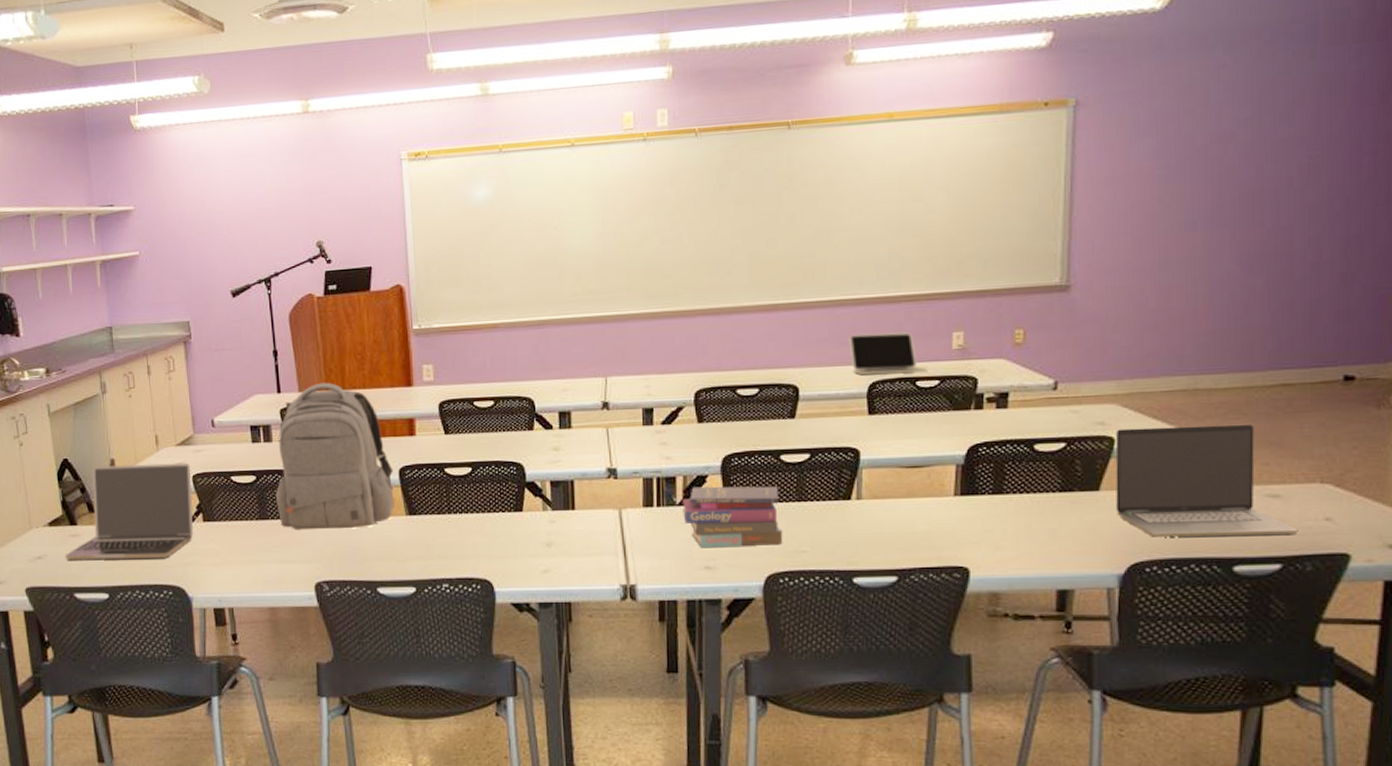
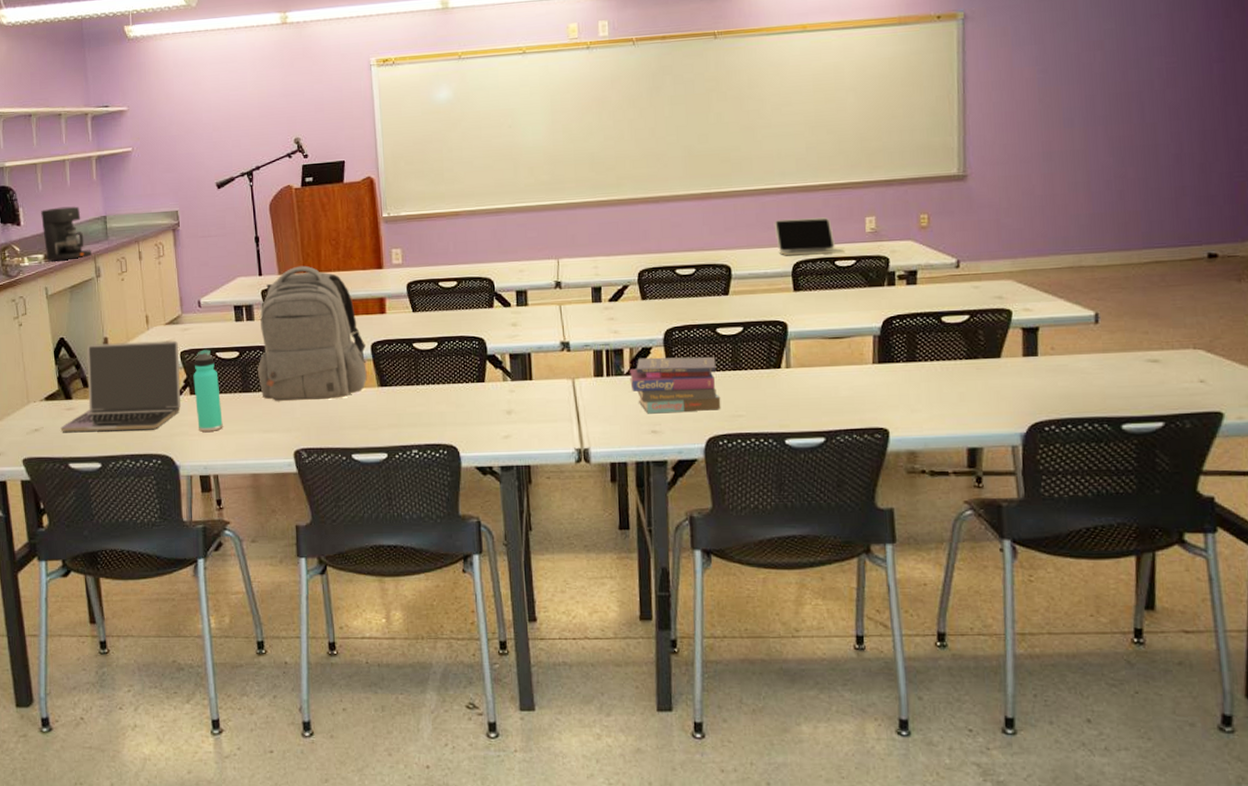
coffee maker: none [42,315,96,376] -> present [41,206,91,262]
thermos bottle: none [206,473,239,562] -> present [193,349,223,432]
laptop: present [1115,424,1299,537] -> none [1012,297,1177,399]

